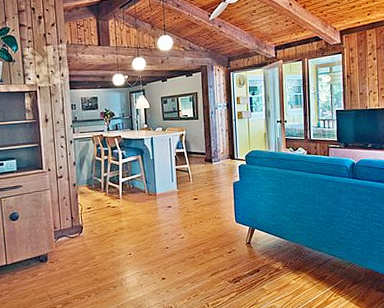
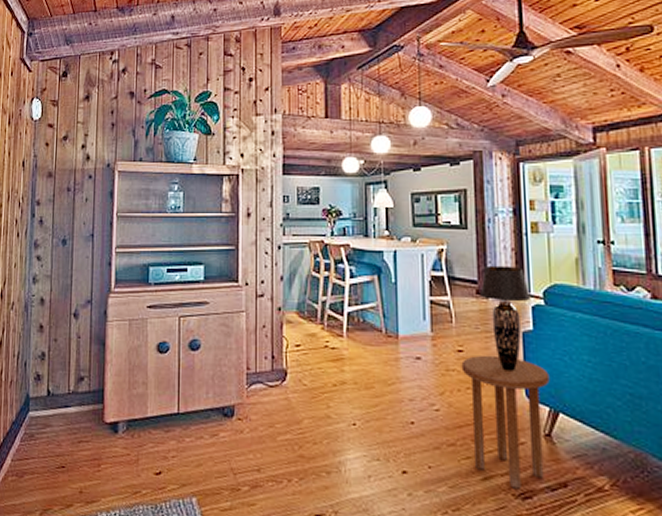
side table: none [196,199,249,278] -> present [461,355,550,489]
table lamp: none [207,141,238,208] -> present [480,265,531,372]

